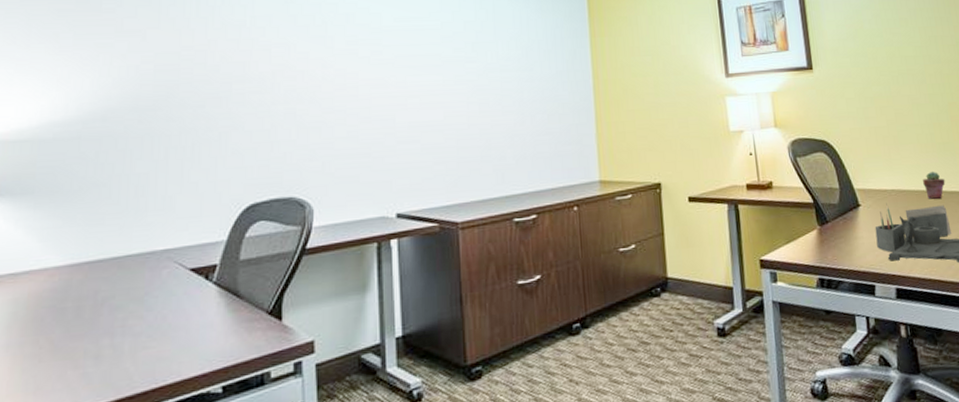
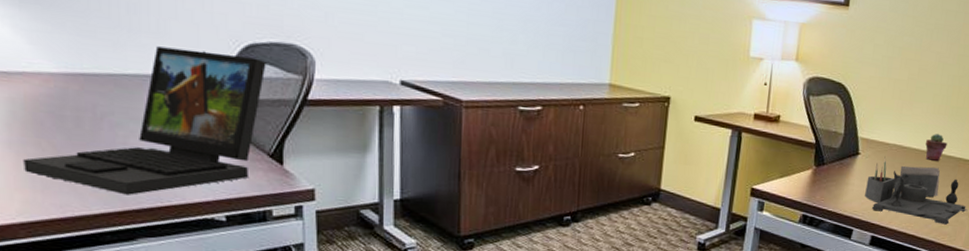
laptop: none [18,217,266,382] -> present [23,46,266,195]

